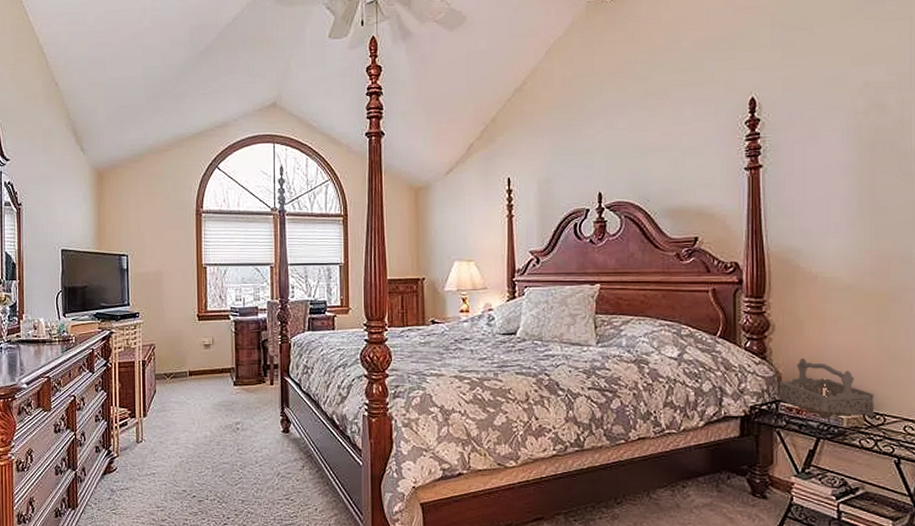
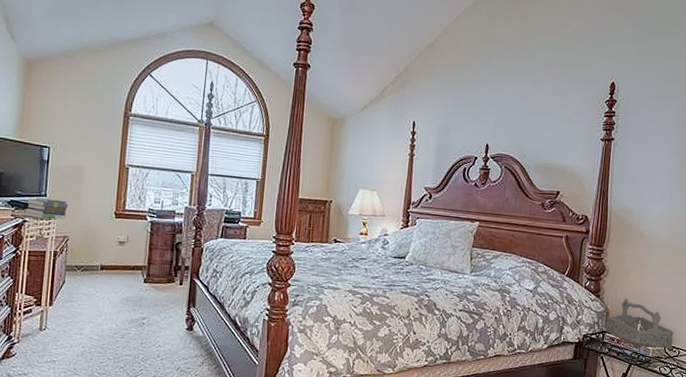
books: none [110,308,152,329] -> present [24,198,69,220]

